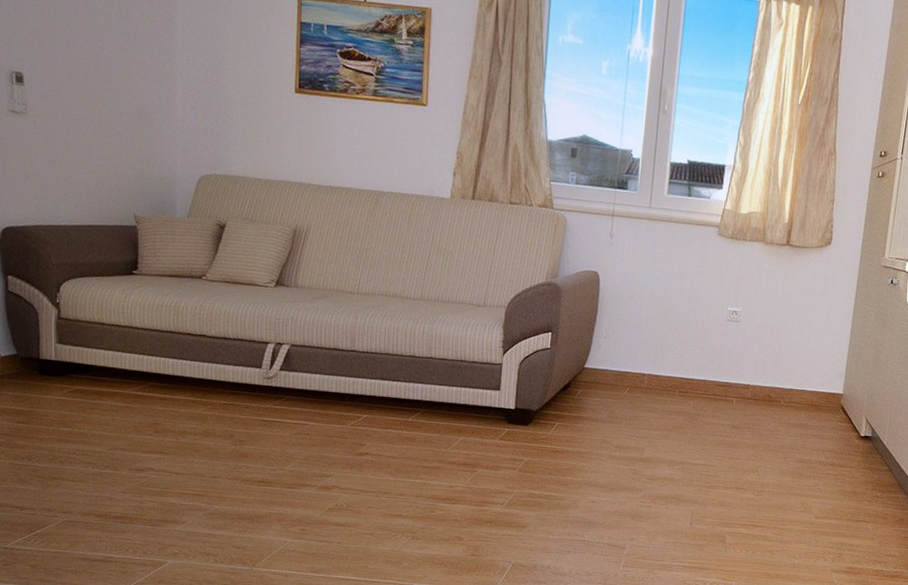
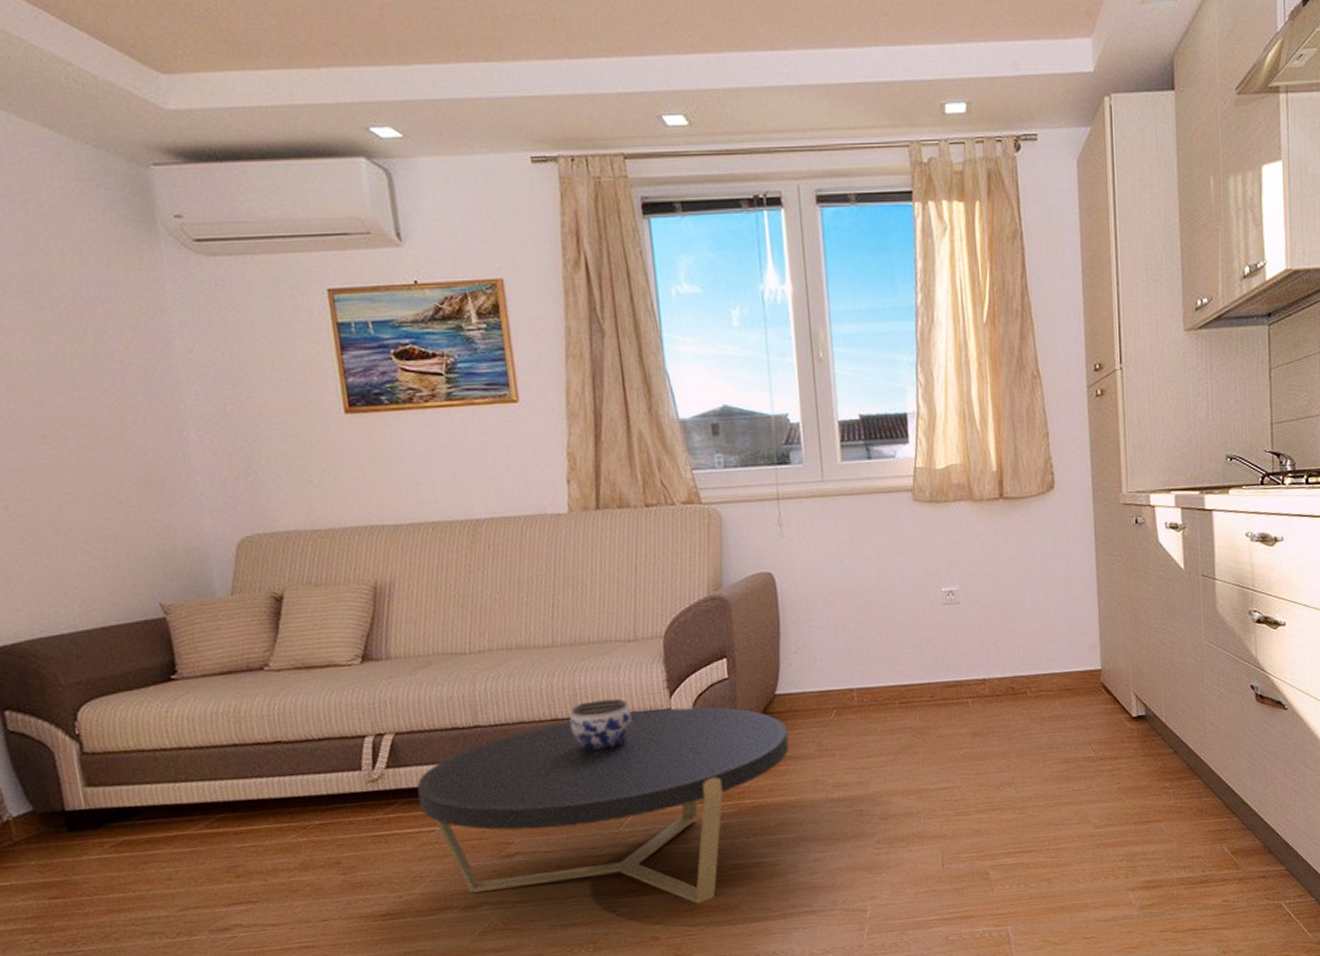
coffee table: none [300,359,589,519] -> present [416,707,789,904]
jar: none [423,347,471,386] -> present [569,698,632,751]

